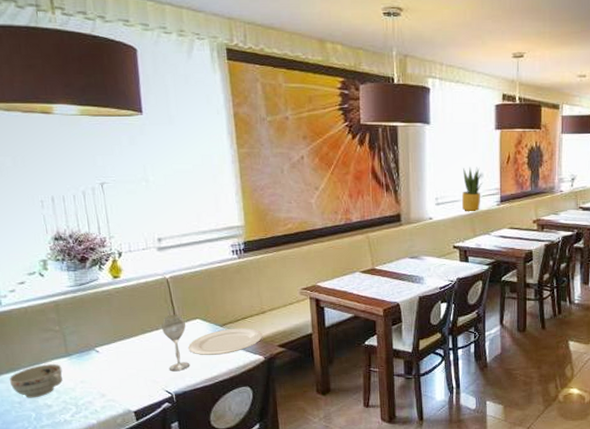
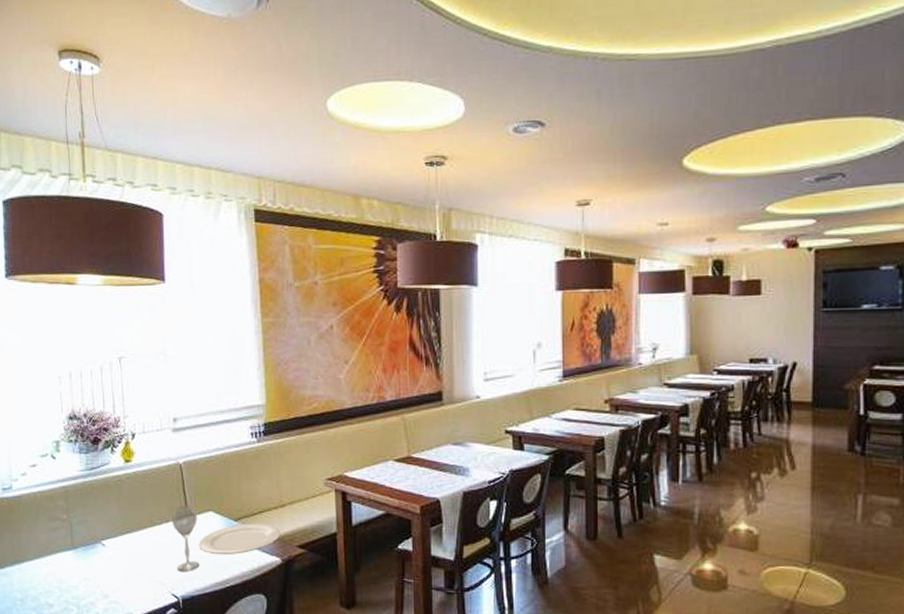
teacup: present [9,364,63,398] -> none [13,557,67,595]
planter: present [461,167,482,212] -> none [515,335,541,390]

